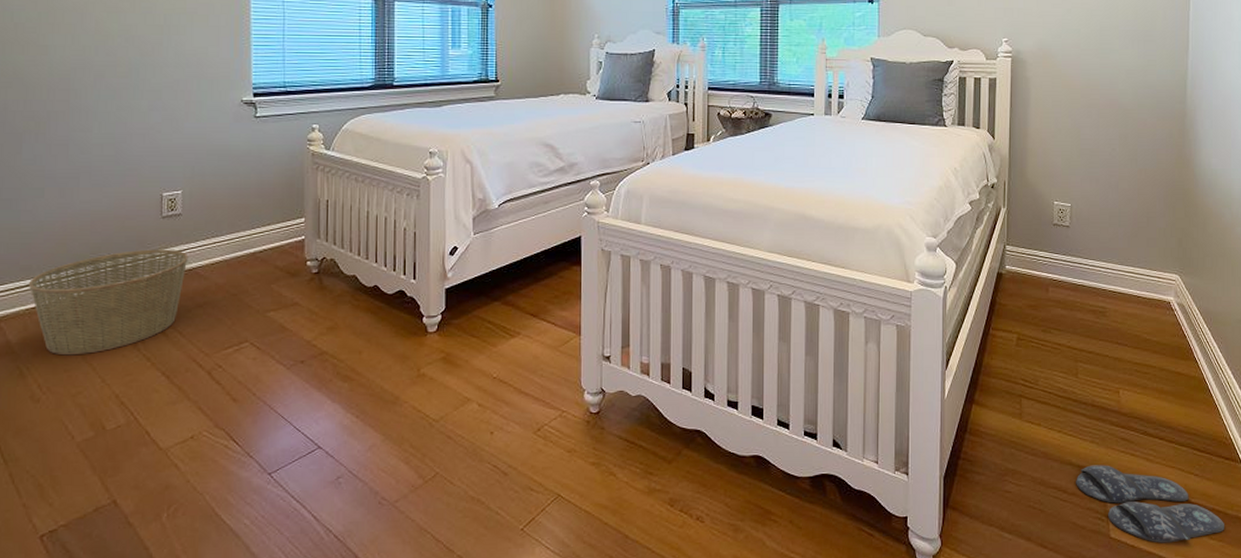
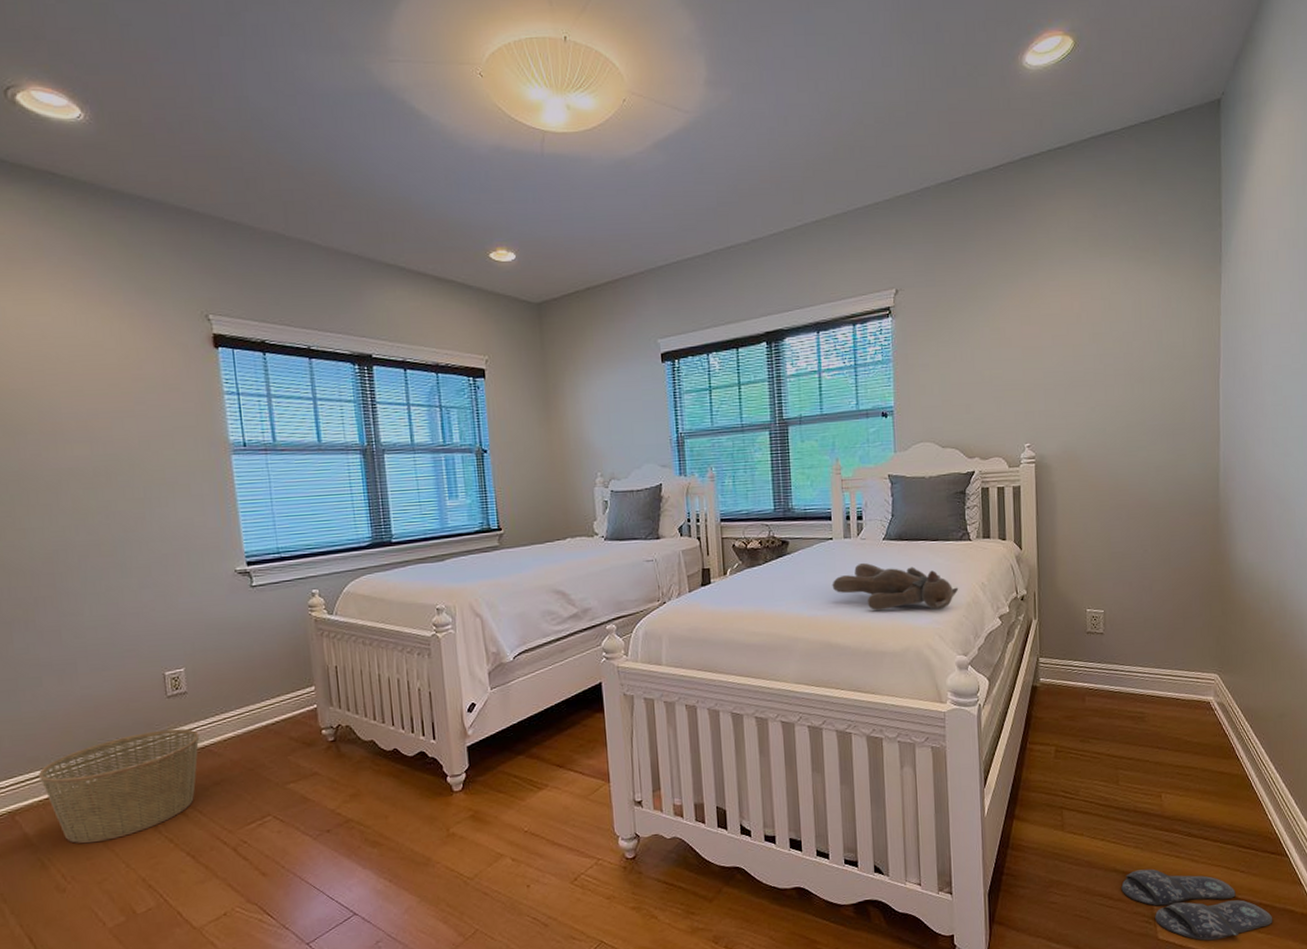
teddy bear: none [810,139,932,190] -> present [832,562,959,611]

